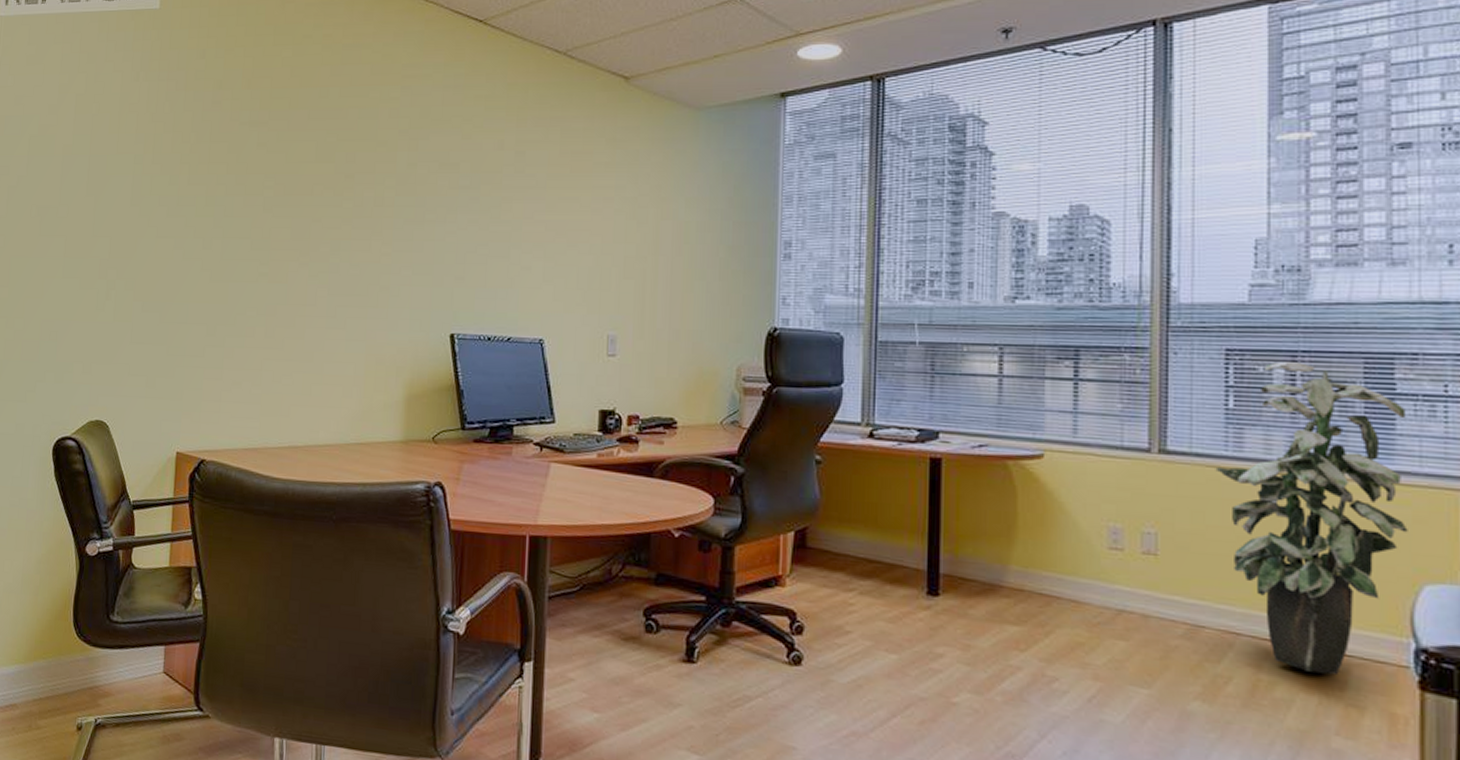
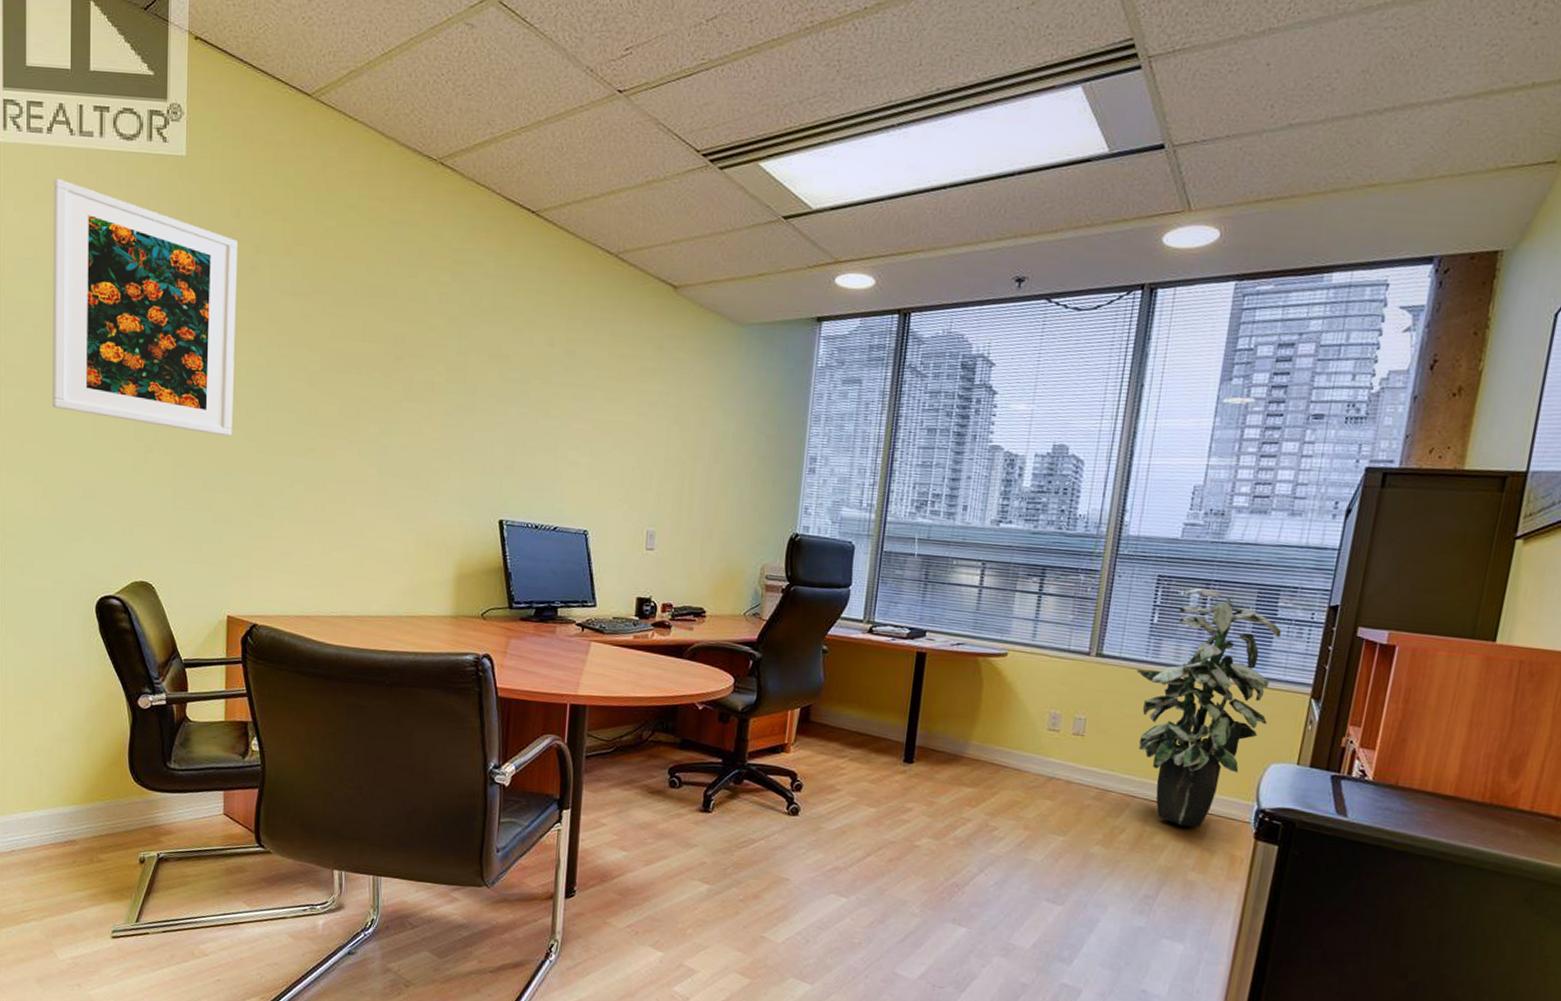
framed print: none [28,41,202,268] -> present [53,177,237,437]

